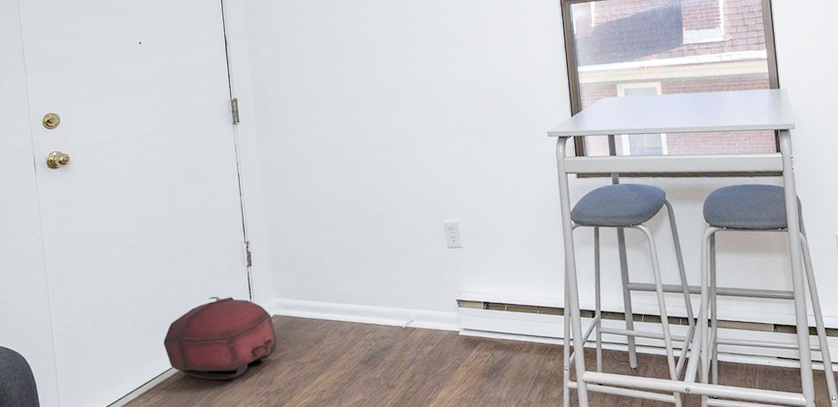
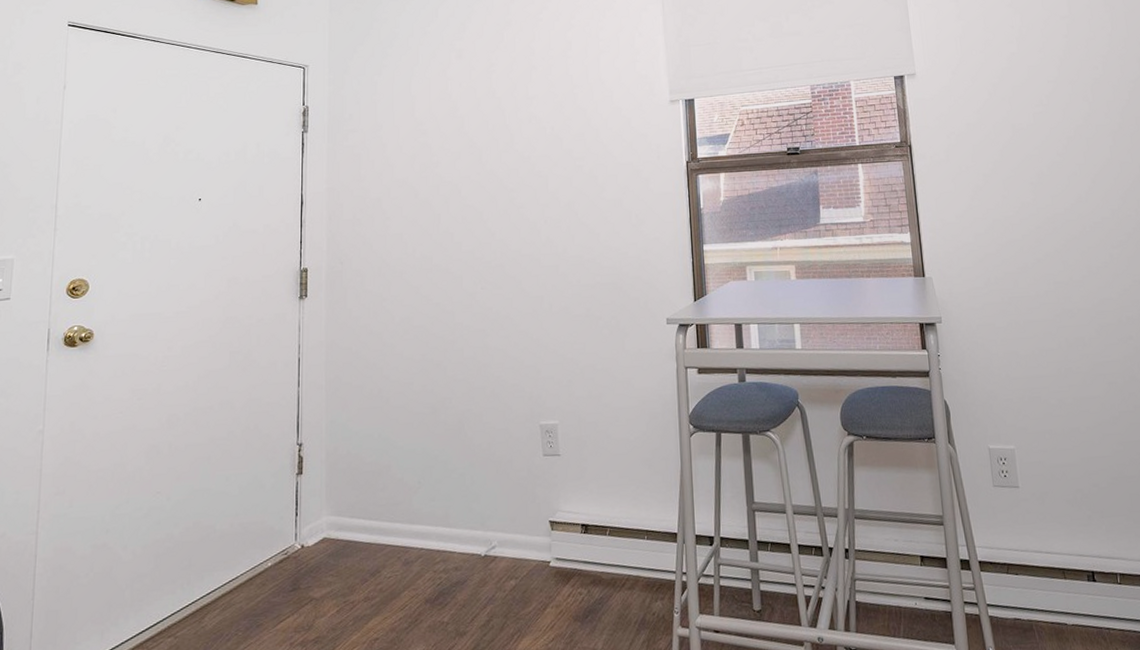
backpack: present [163,296,278,380] -> none [179,512,325,624]

